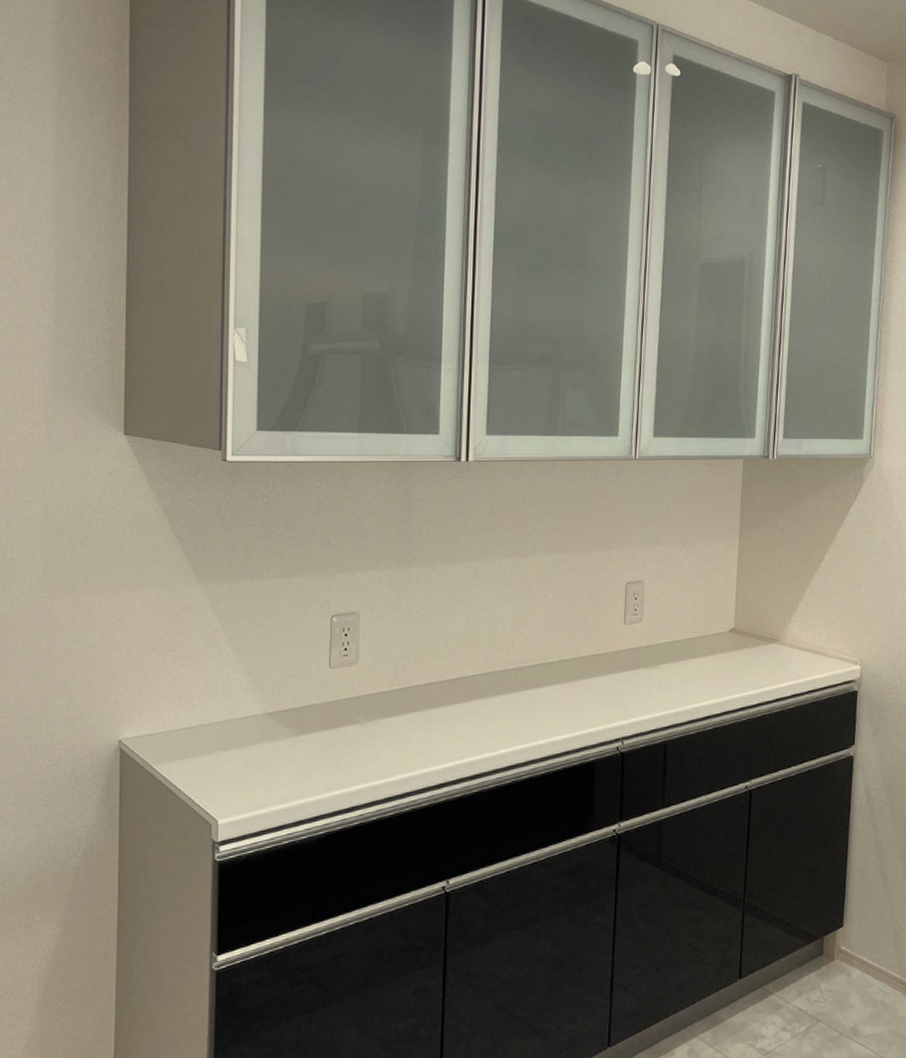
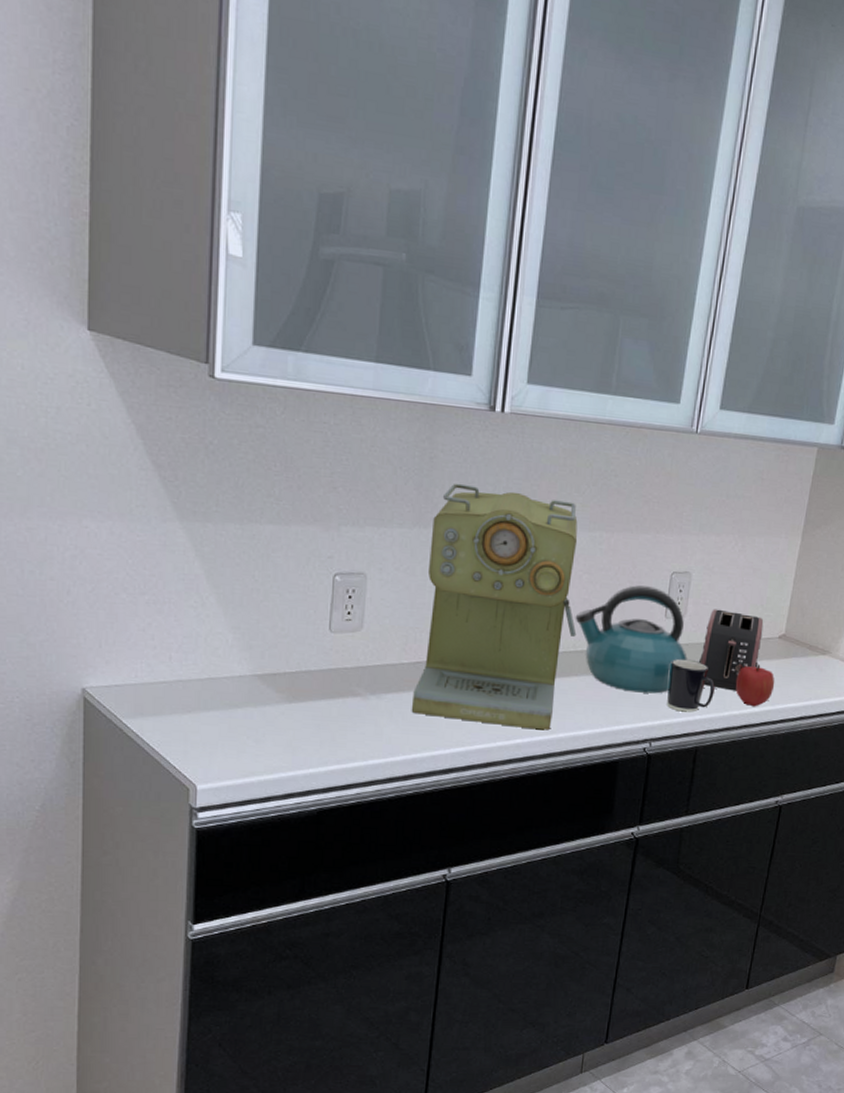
coffee machine: none [404,525,546,739] -> present [411,483,578,731]
kettle: none [544,597,648,695] -> present [575,585,688,694]
mug: none [633,660,676,709] -> present [667,658,715,713]
toaster: none [659,611,714,685] -> present [699,609,764,691]
fruit: none [694,658,731,699] -> present [735,664,775,707]

